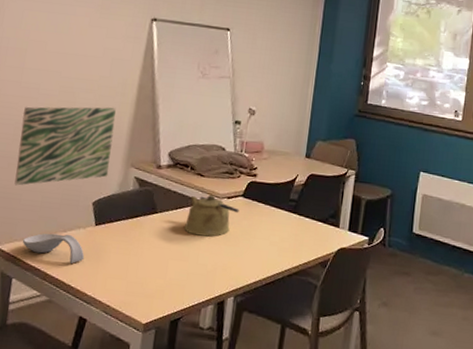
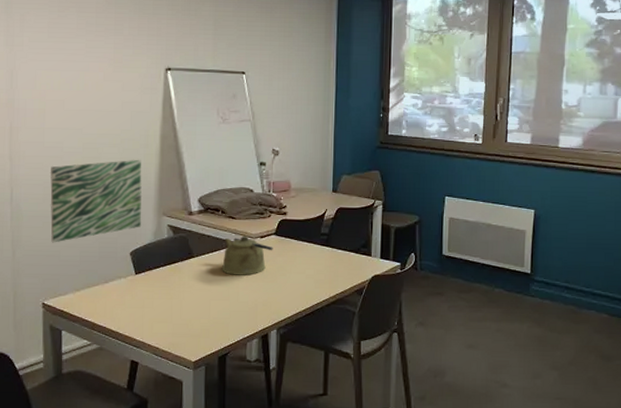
spoon rest: present [22,233,84,263] -> none [66,284,129,312]

